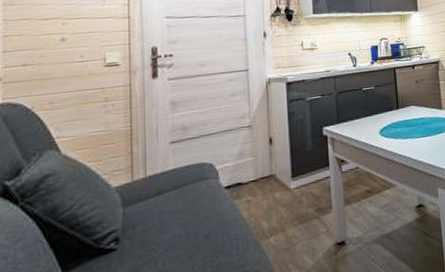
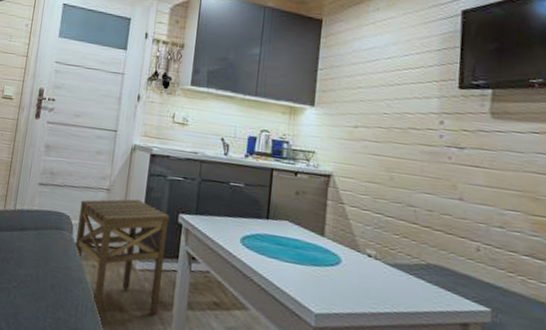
side table: none [222,126,319,246] -> present [74,199,170,318]

